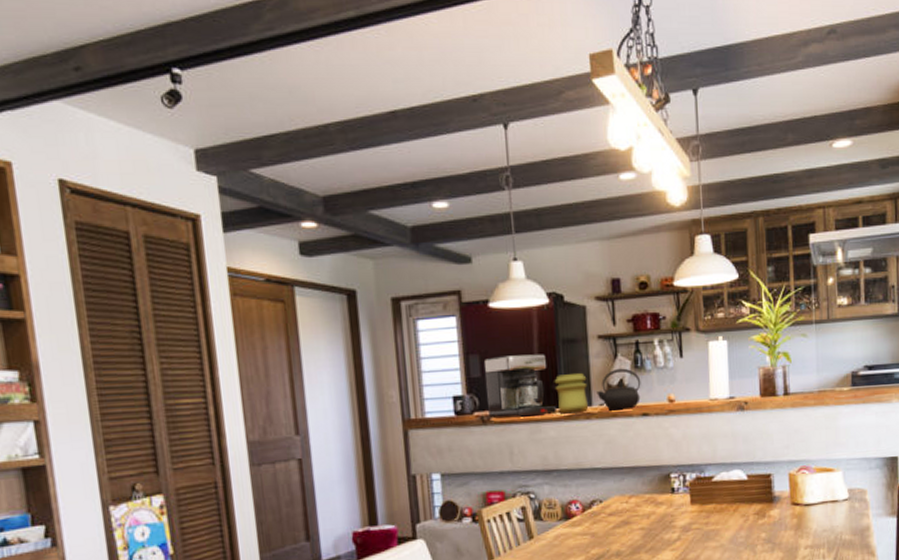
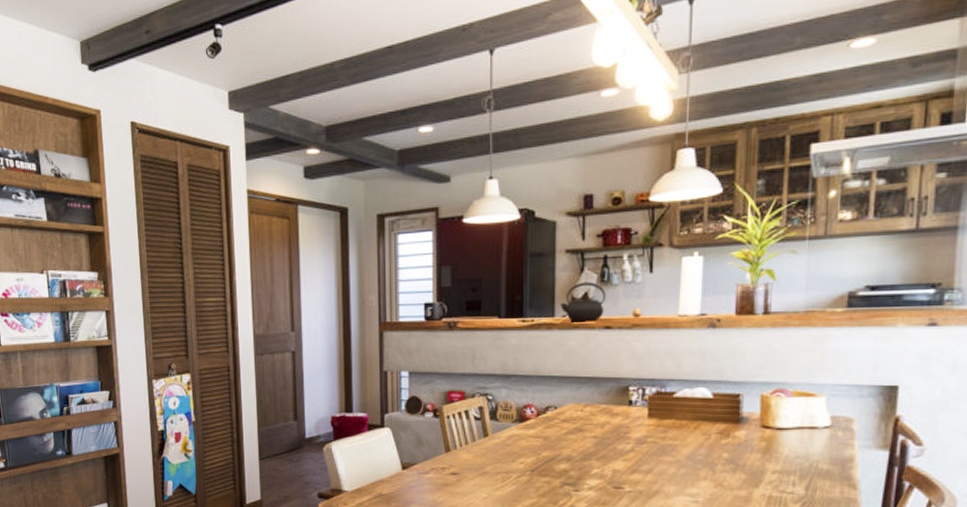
coffee maker: present [483,354,556,419] -> none [454,266,519,325]
jar: present [554,373,589,414] -> none [519,286,552,324]

